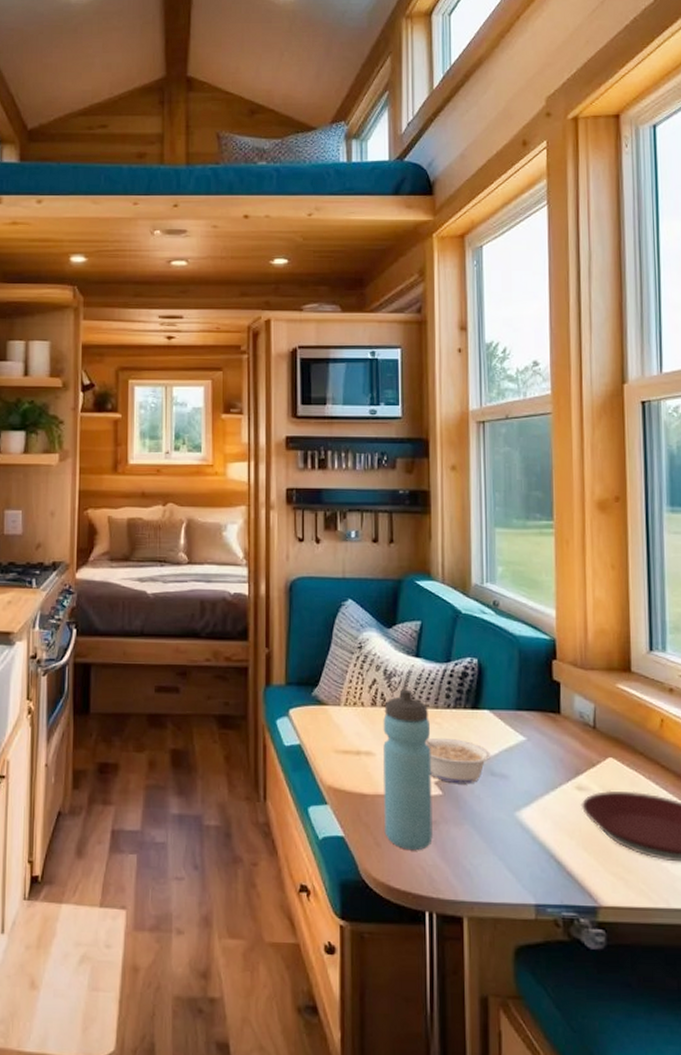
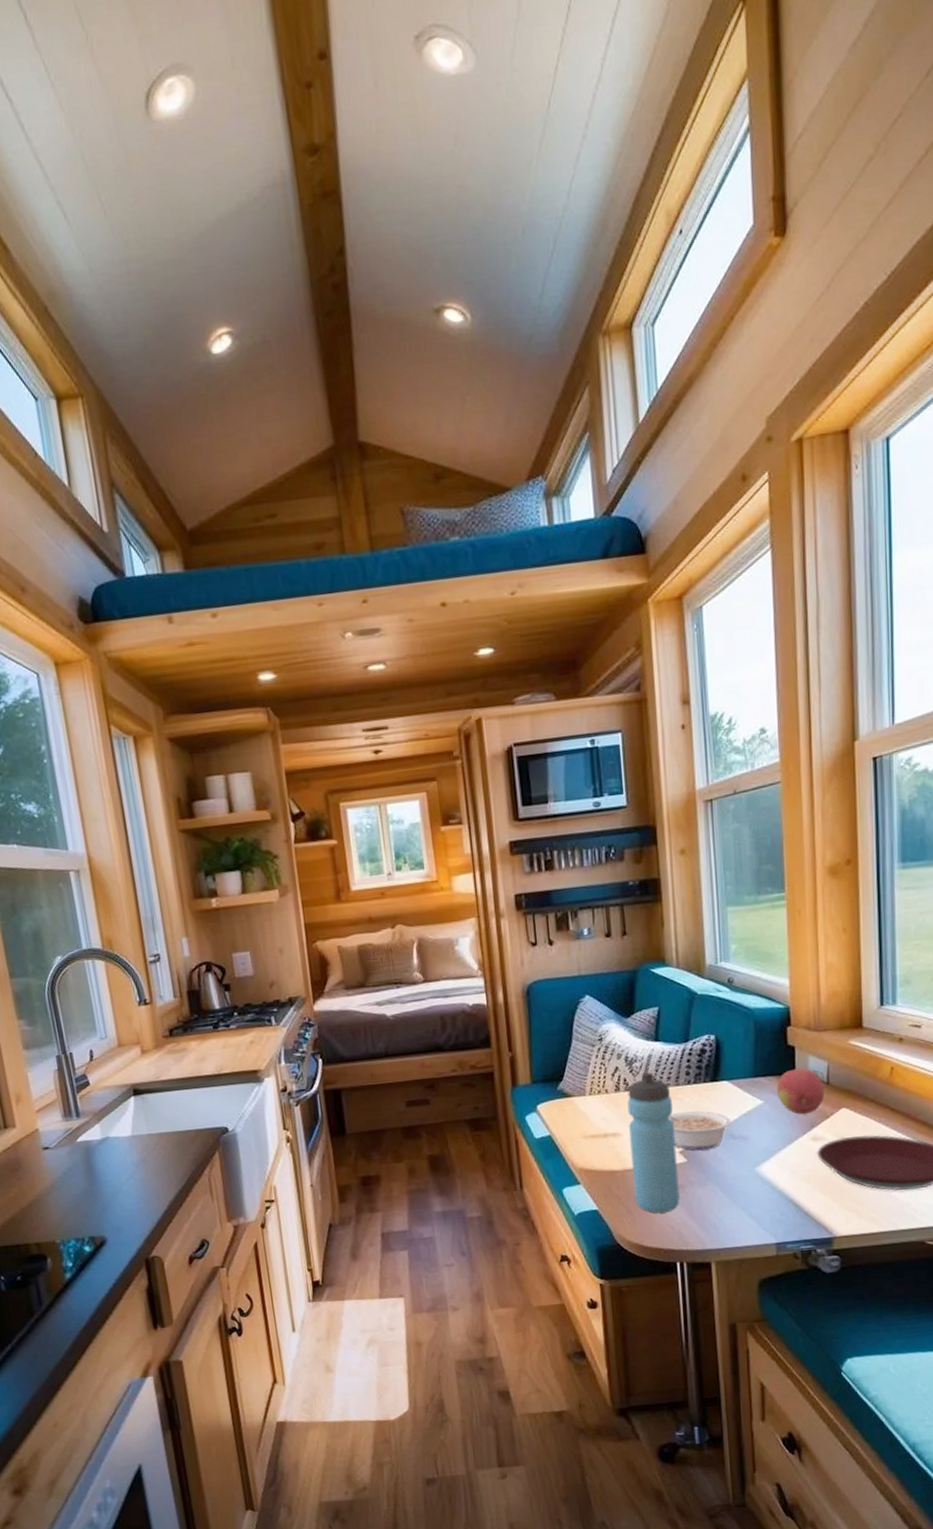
fruit: none [541,707,591,759] -> present [777,1068,825,1115]

